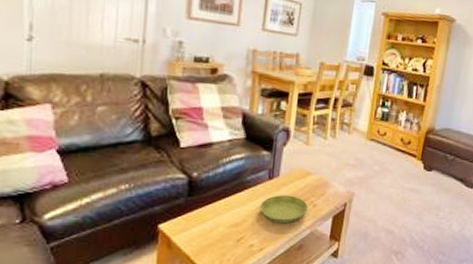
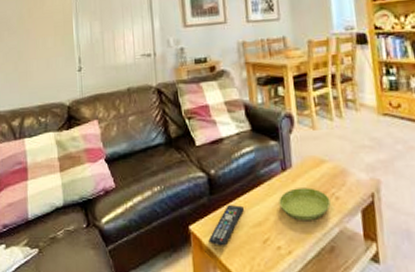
remote control: none [178,206,223,244] -> present [208,204,244,246]

